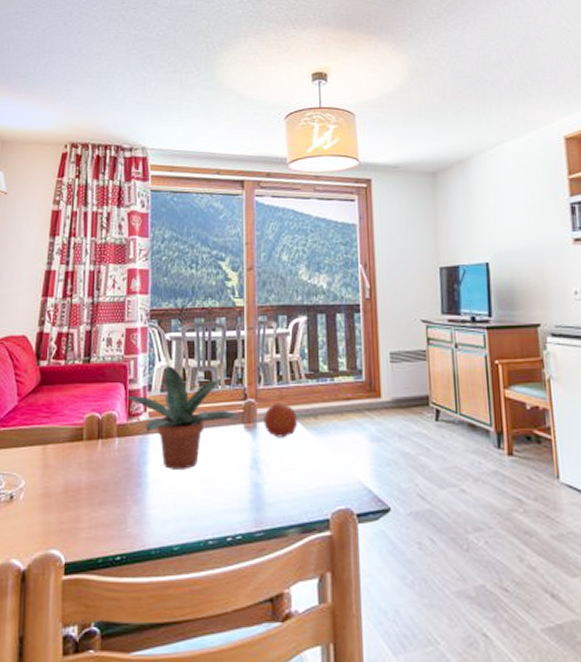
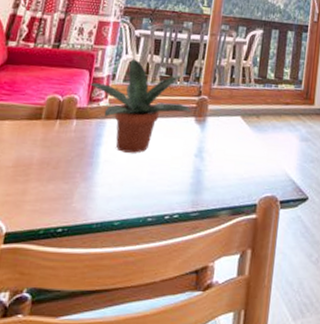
fruit: present [264,402,298,438] -> none [212,101,243,132]

